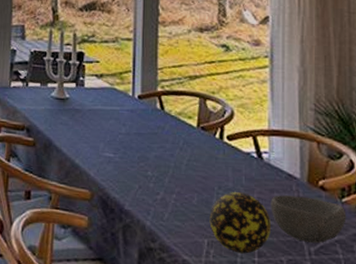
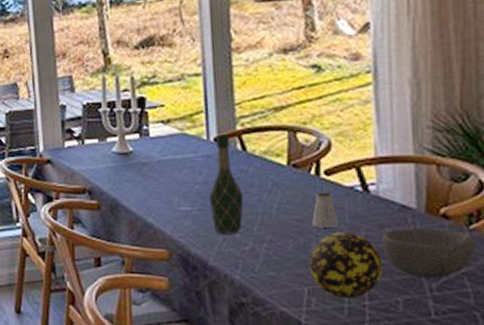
wine bottle: none [129,93,159,183] -> present [208,134,244,234]
saltshaker: none [214,153,237,187] -> present [311,191,340,228]

